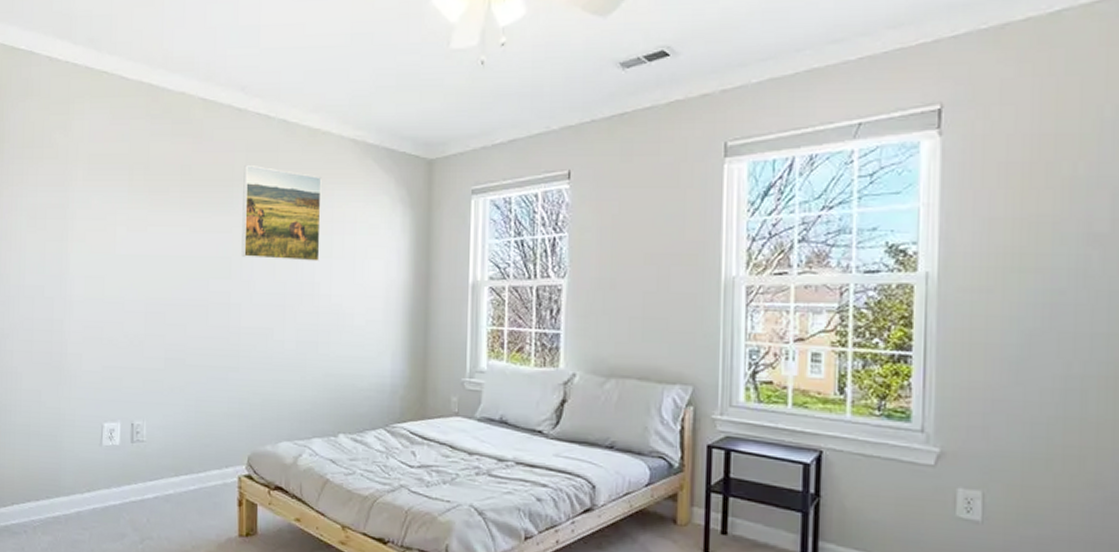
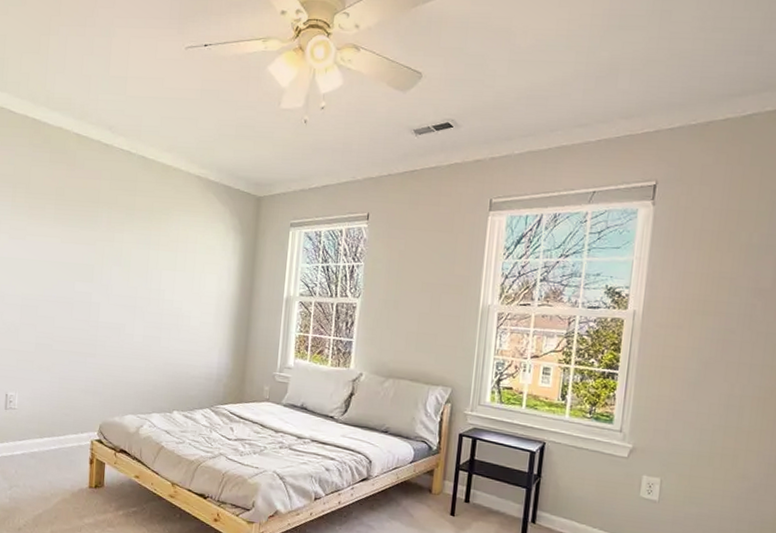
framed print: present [241,164,322,261] -> none [102,190,171,273]

